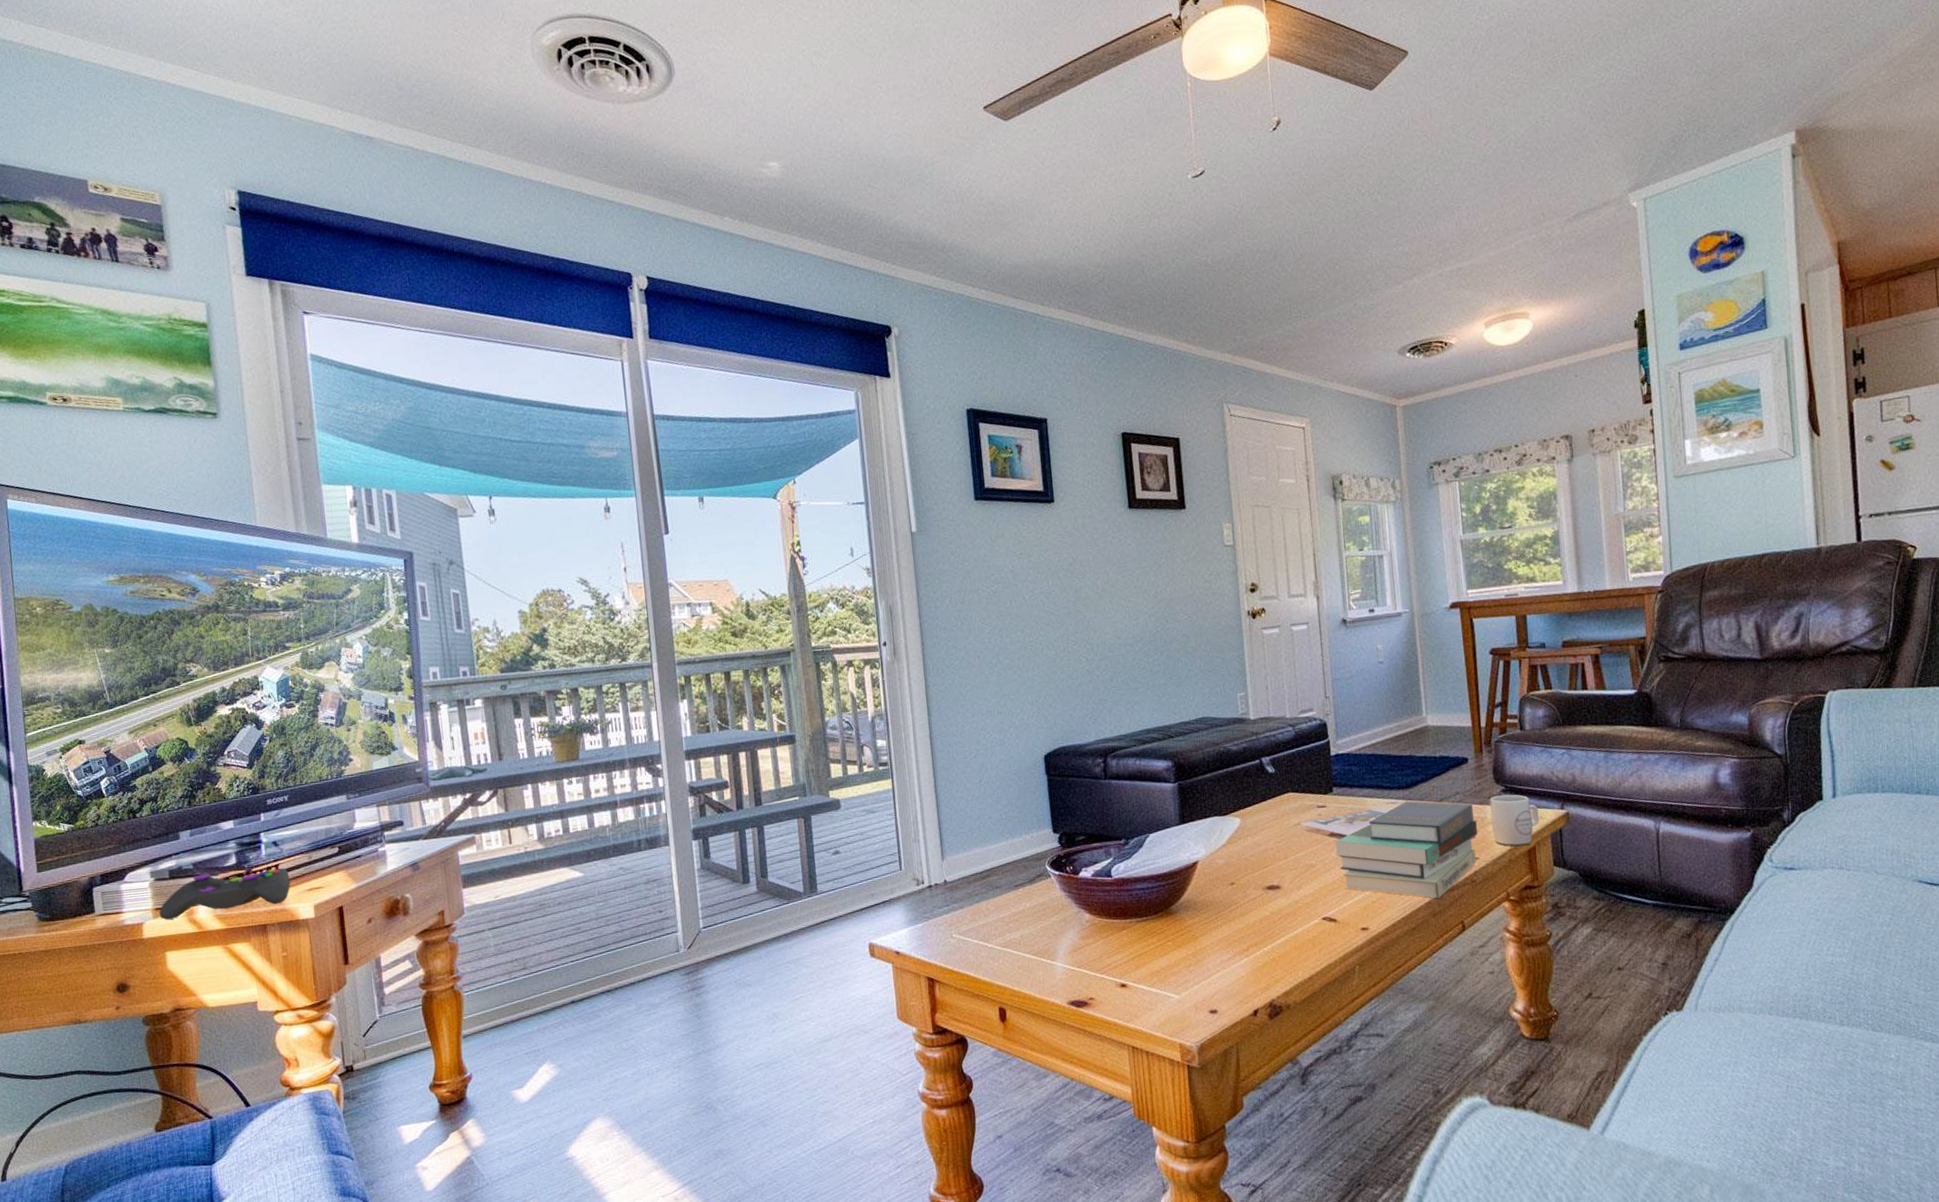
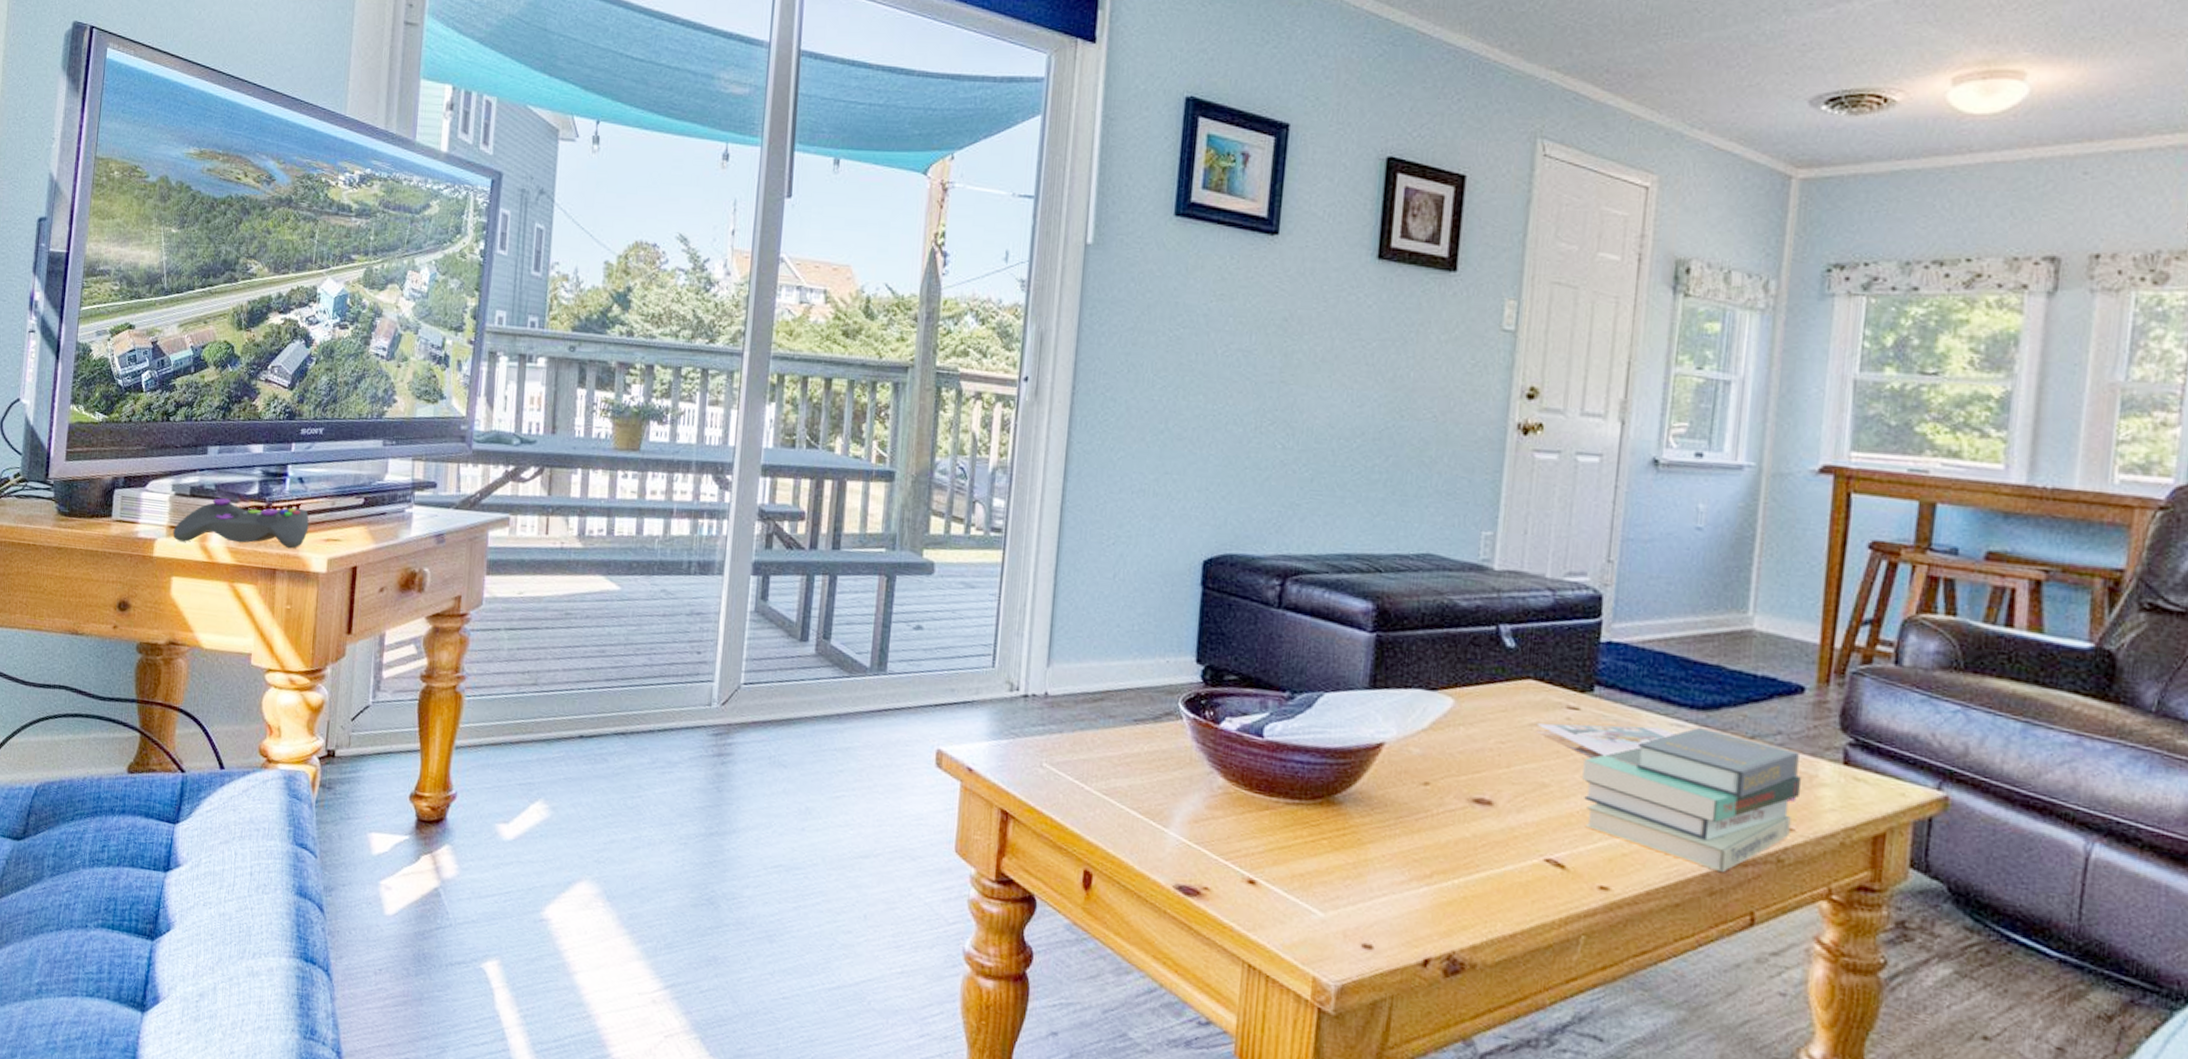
mug: present [1490,794,1539,847] -> none [1822,748,1901,830]

